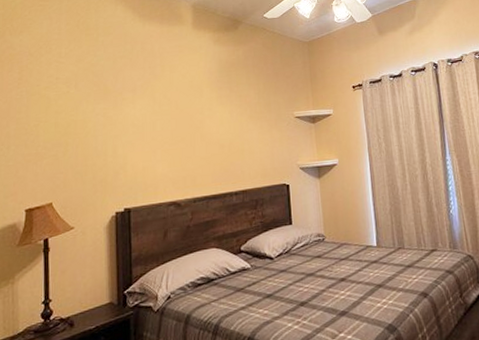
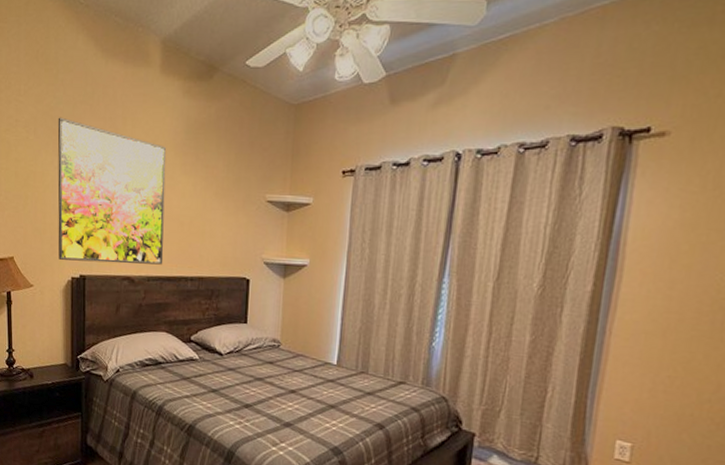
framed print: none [99,71,208,197] -> present [57,117,166,265]

